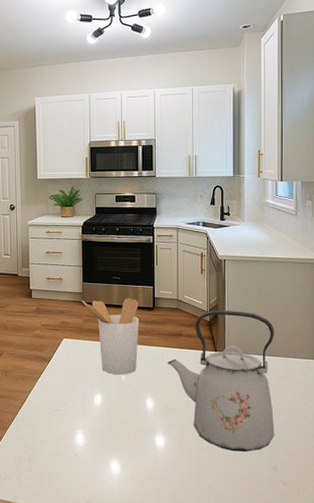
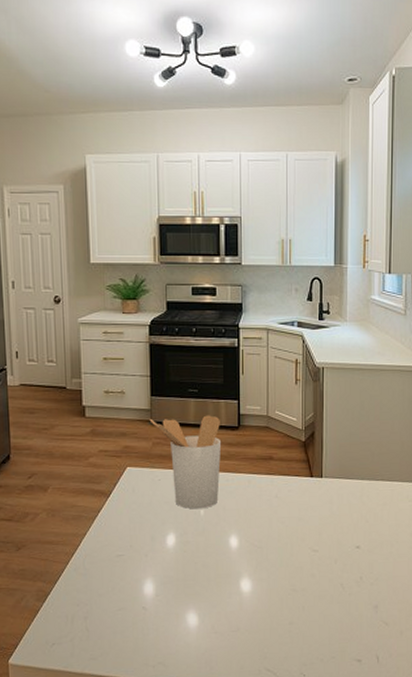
kettle: present [168,310,275,452] -> none [255,427,378,592]

